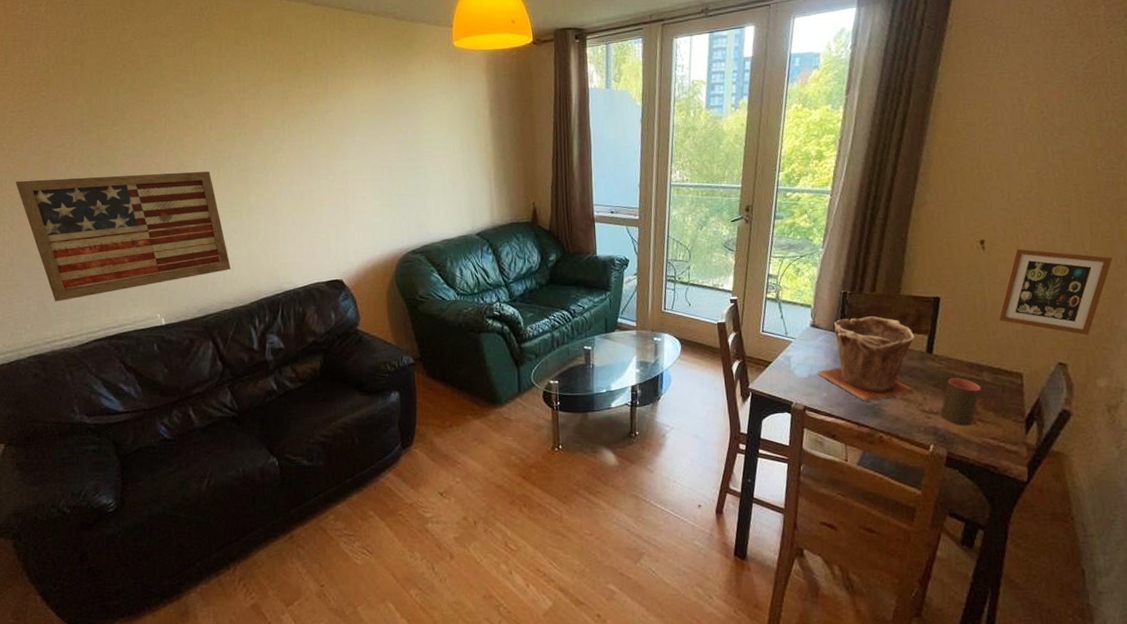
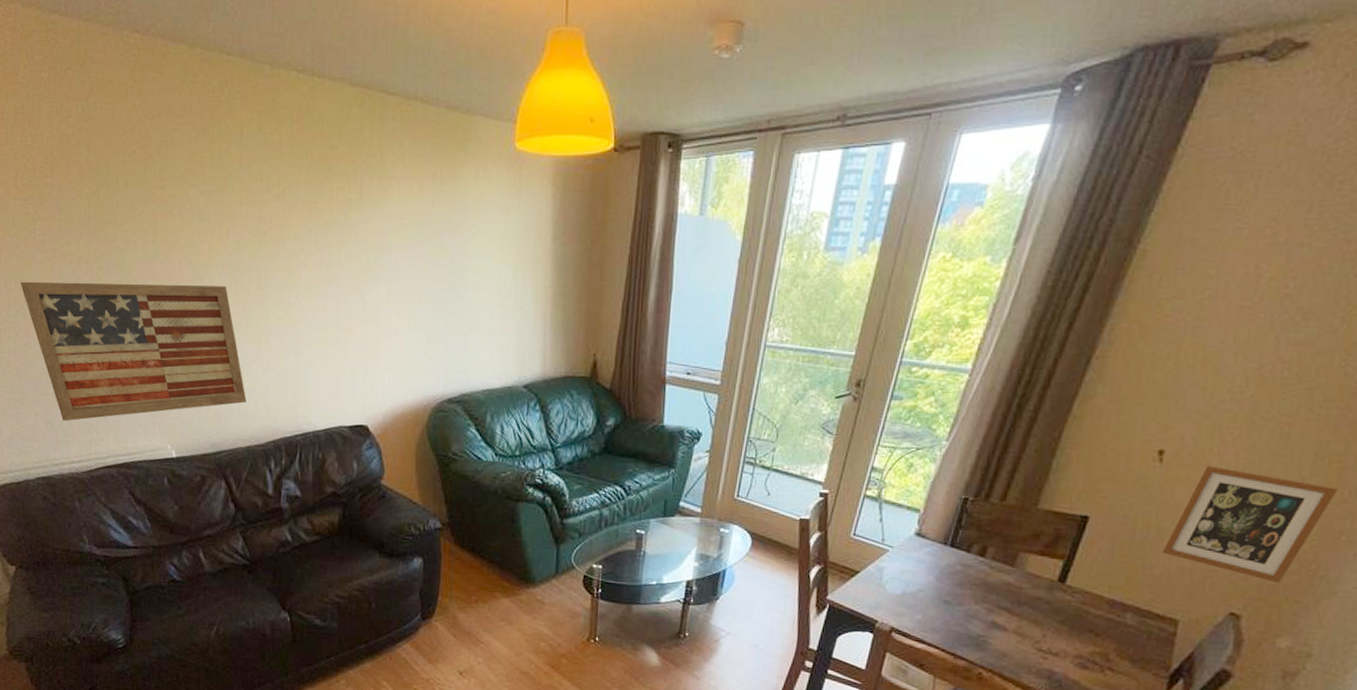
plant pot: present [818,316,915,402] -> none [914,530,1047,632]
cup: present [940,378,981,426] -> none [1060,615,1120,674]

